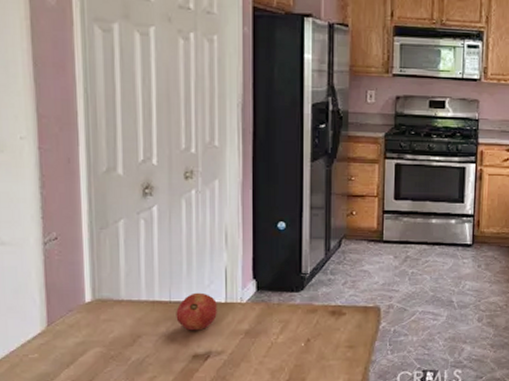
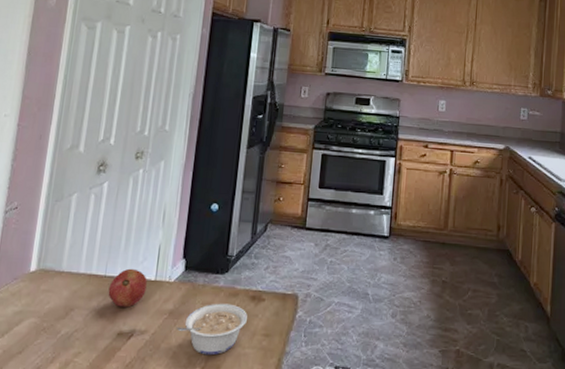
legume: none [255,320,328,370] -> present [176,303,247,356]

